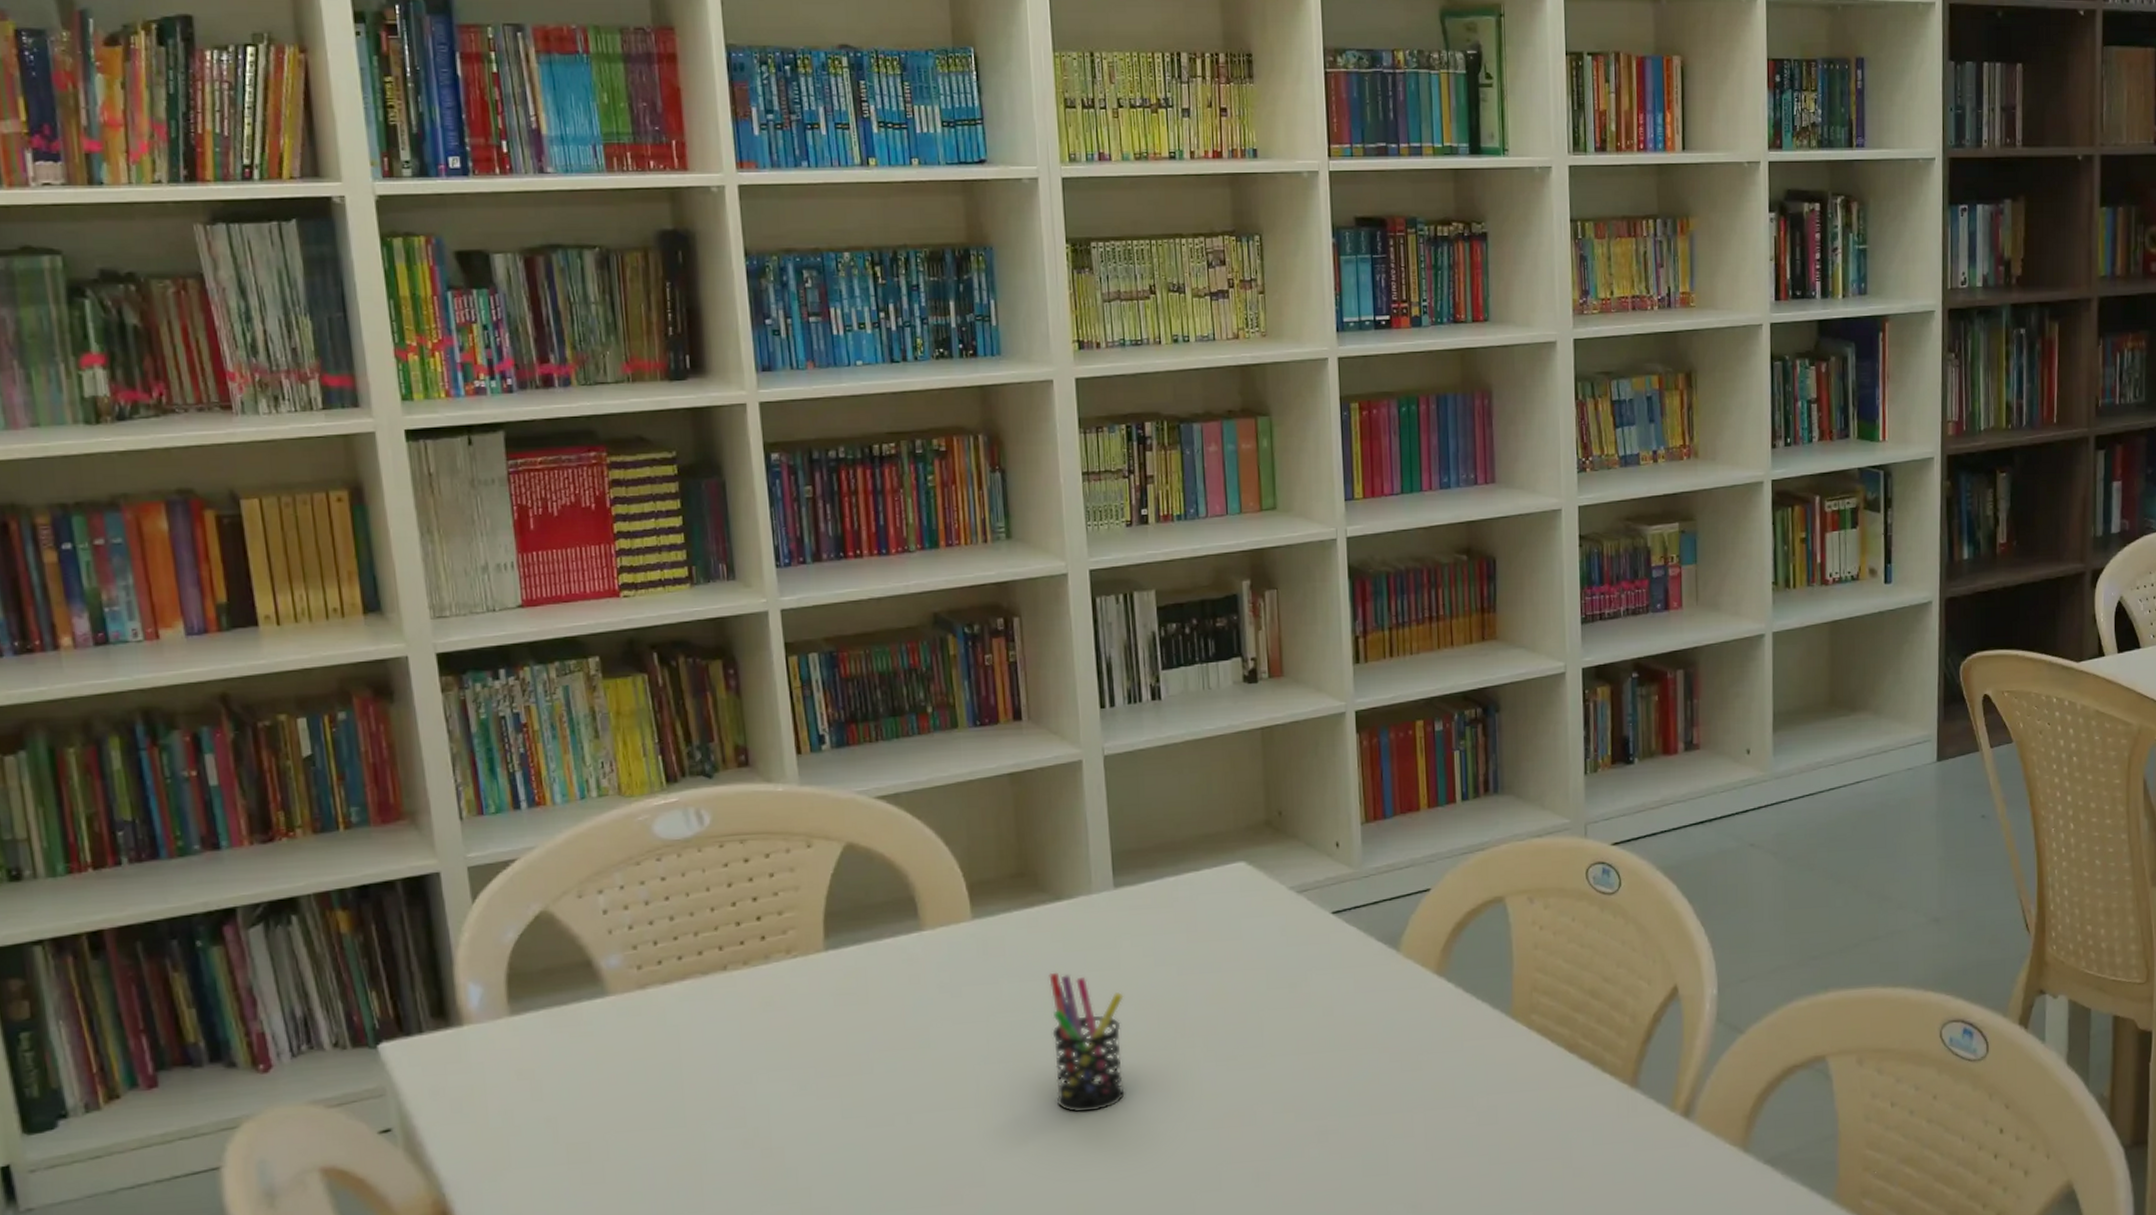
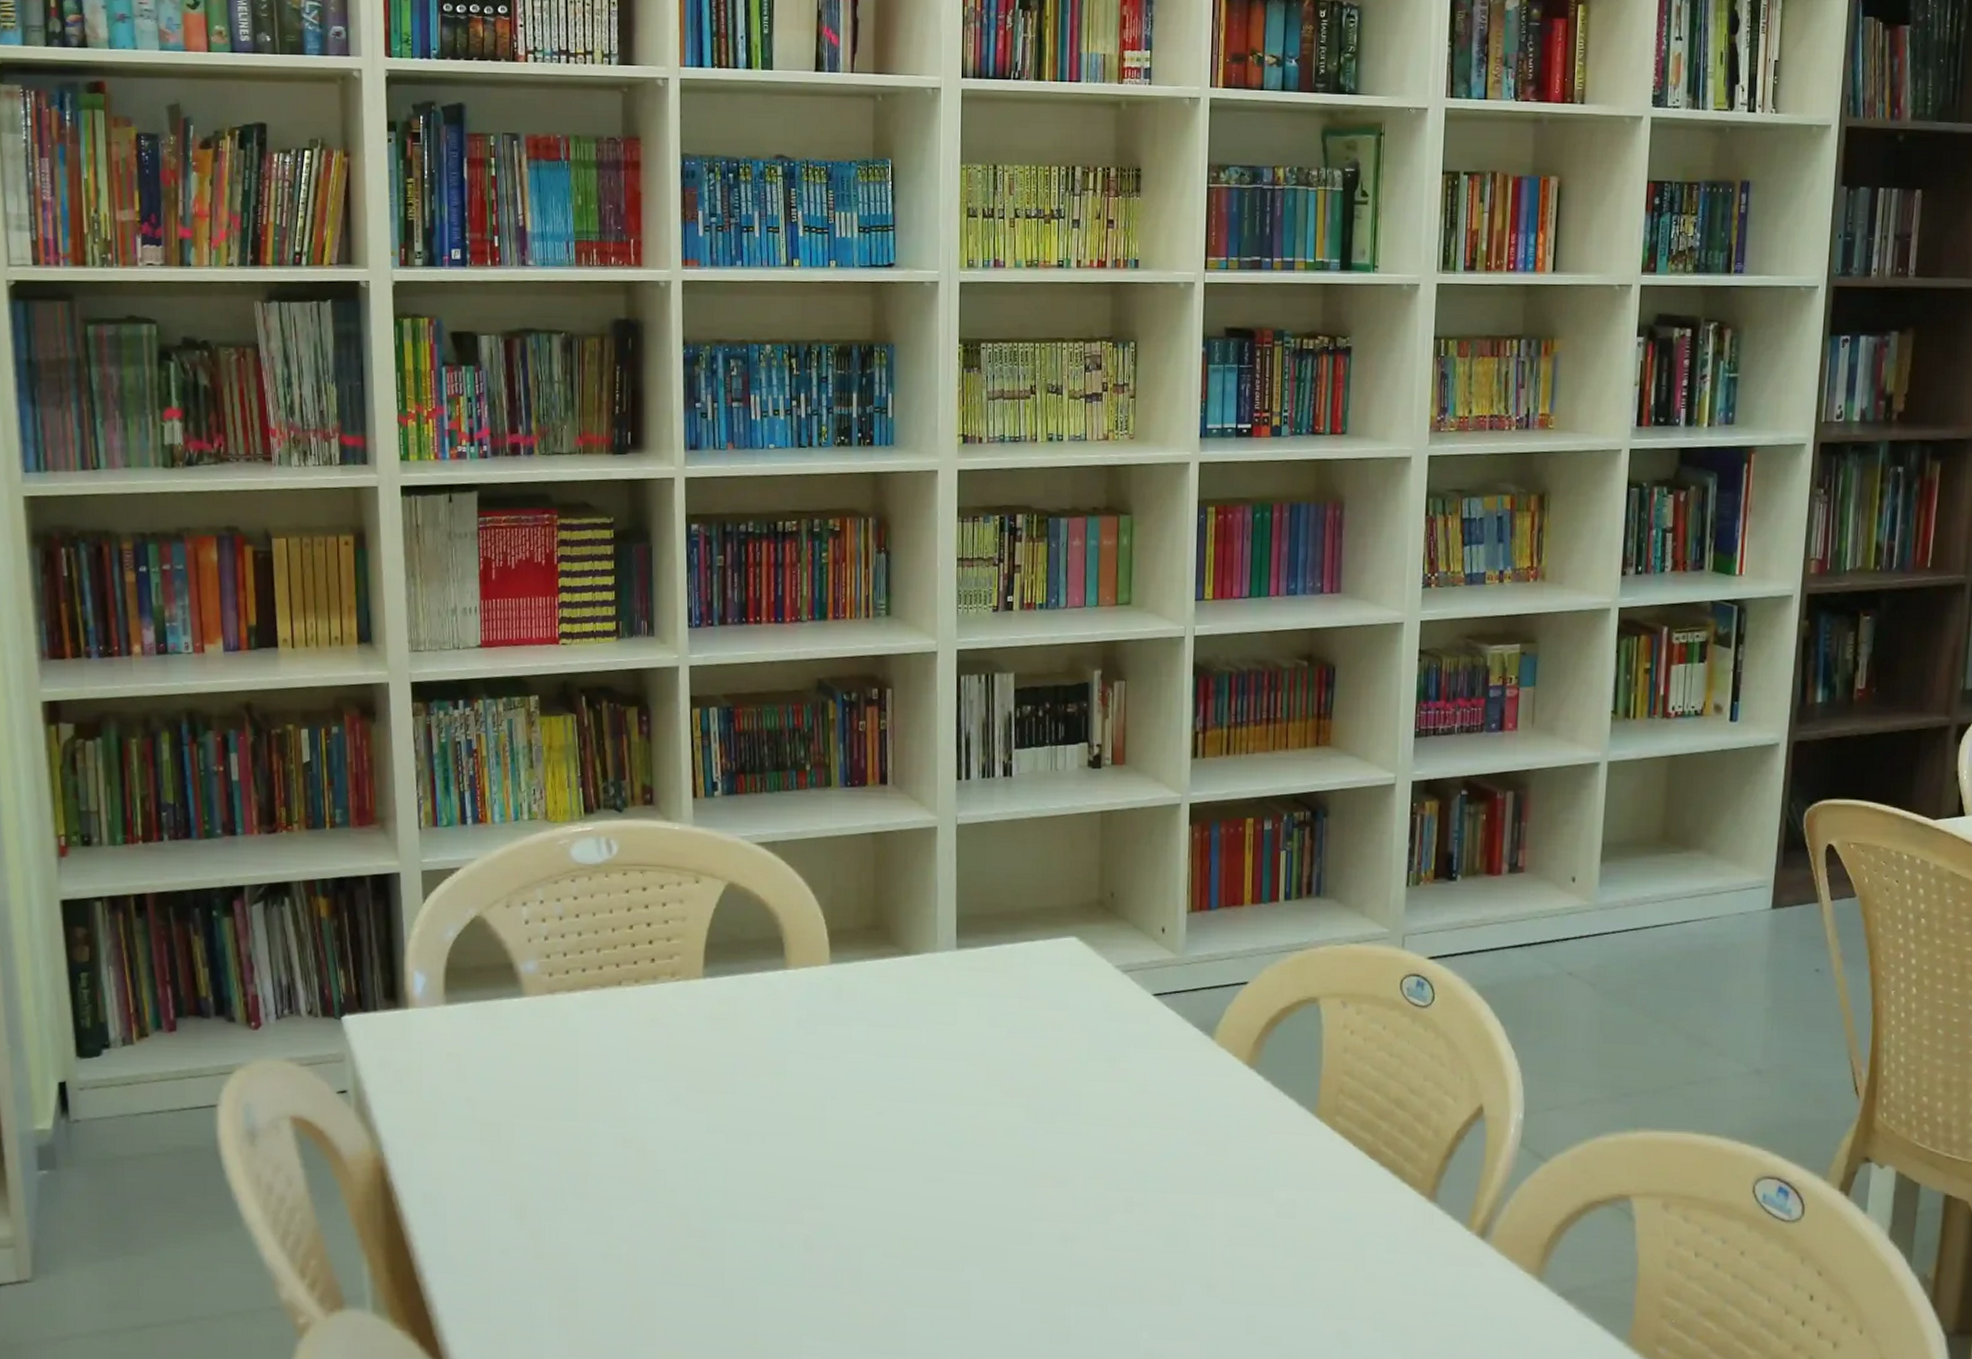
pen holder: present [1049,972,1125,1113] -> none [891,1021,958,1155]

